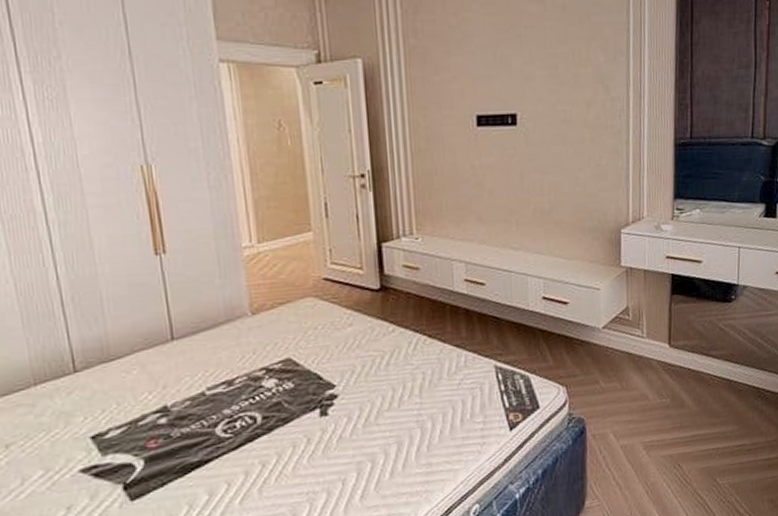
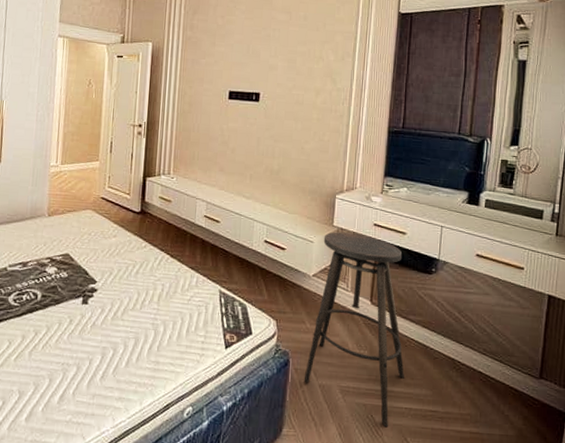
stool: none [603,270,710,473] -> present [304,232,404,426]

